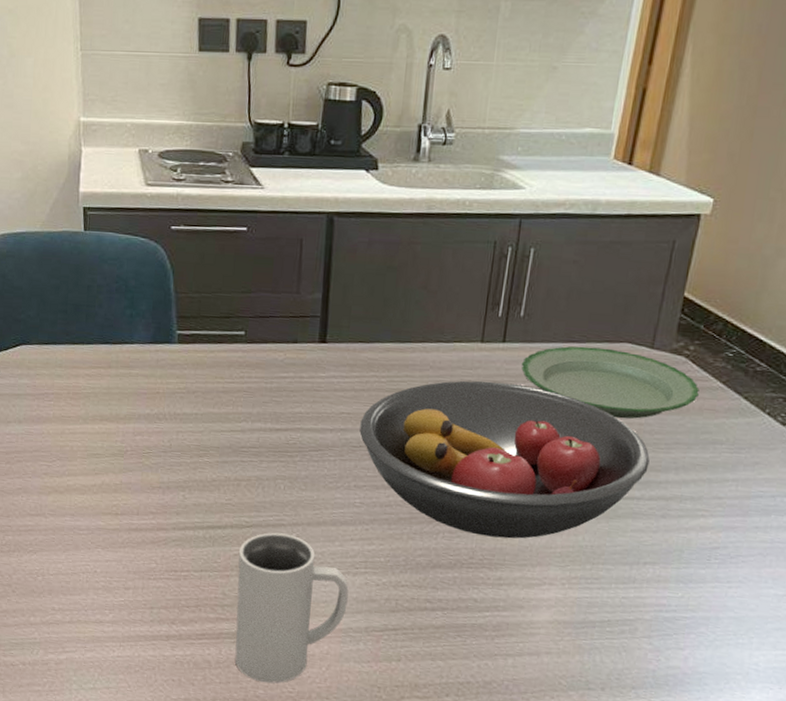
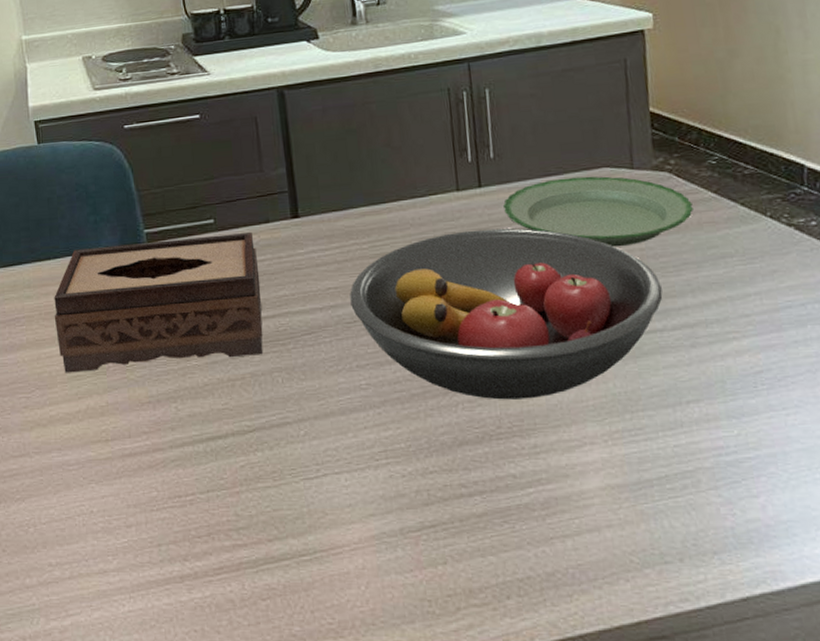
tissue box: none [81,339,280,462] -> present [54,232,263,373]
mug: present [235,532,349,684] -> none [245,432,375,617]

